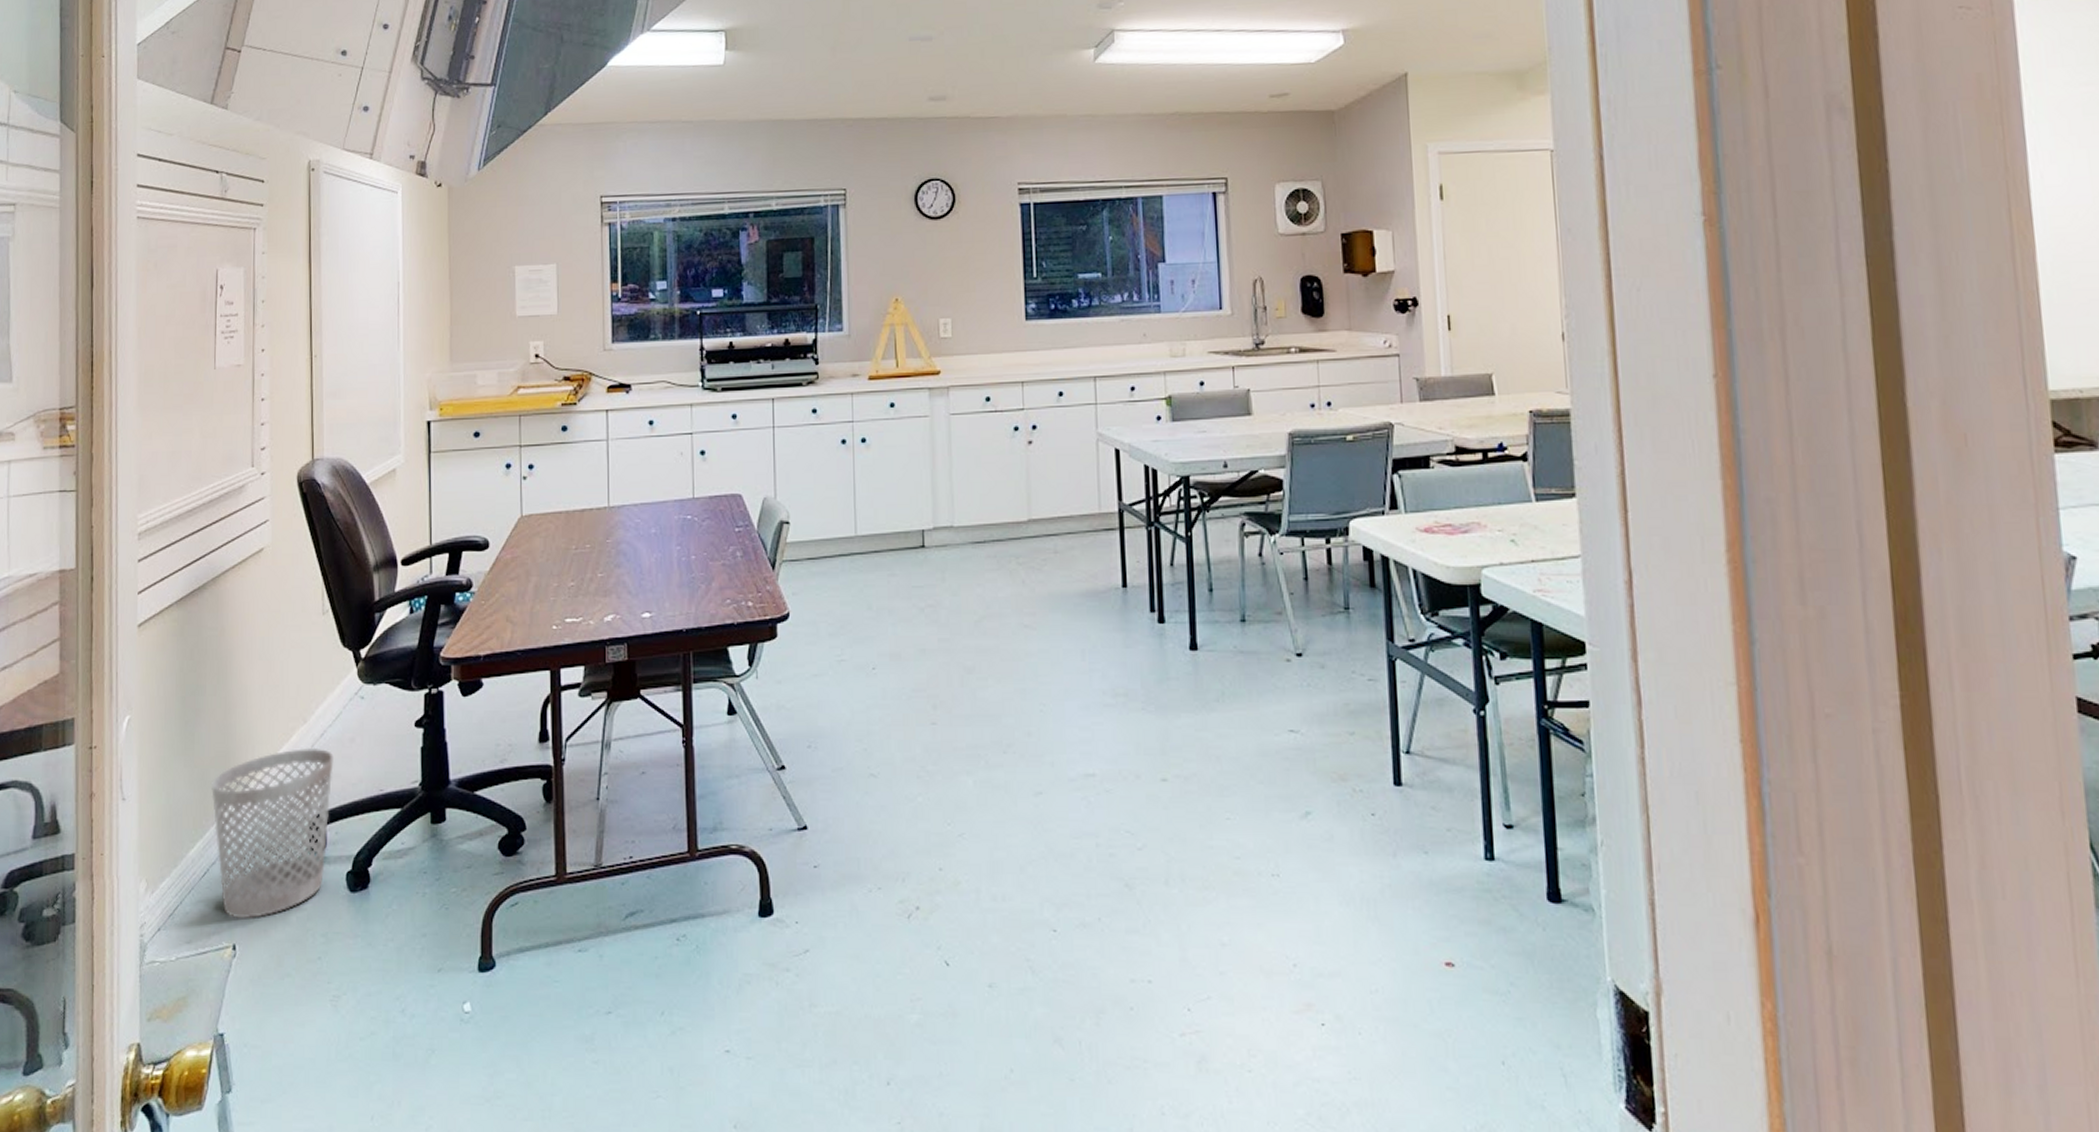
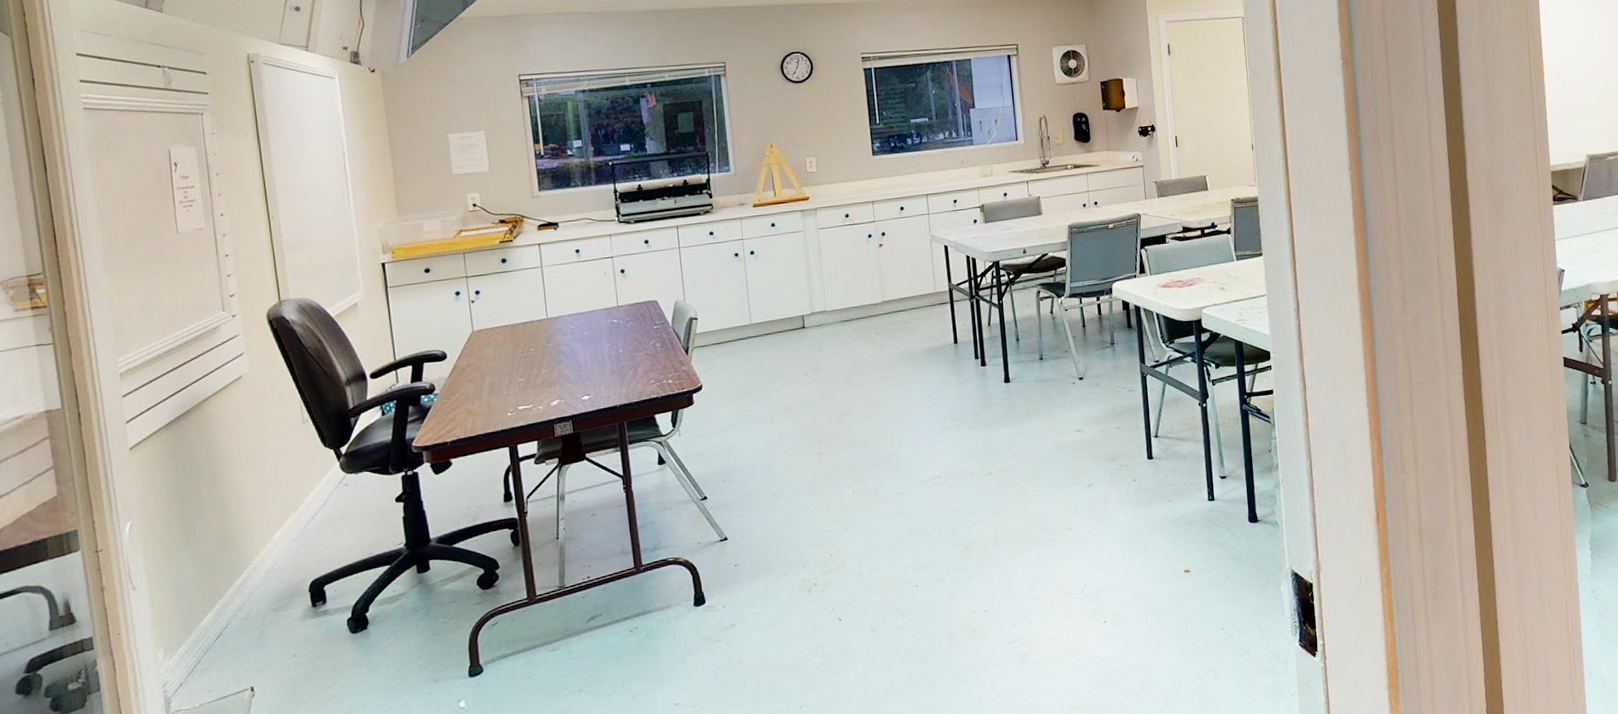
wastebasket: present [210,747,334,918] -> none [215,527,327,667]

